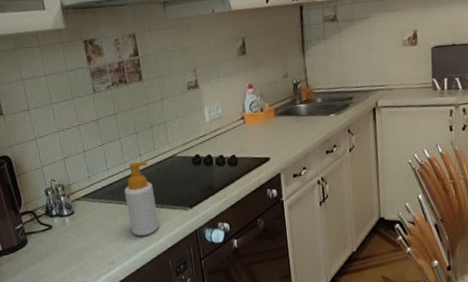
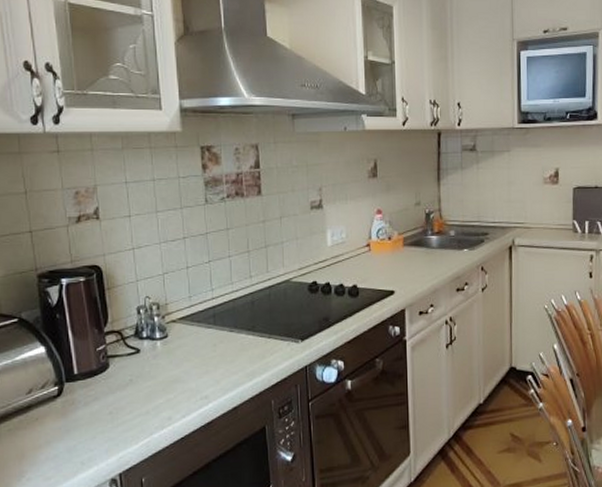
soap bottle: present [124,161,159,236] -> none [228,283,264,369]

